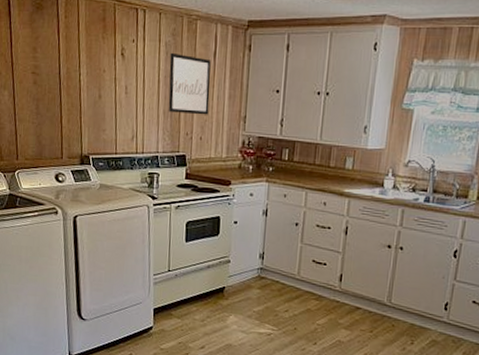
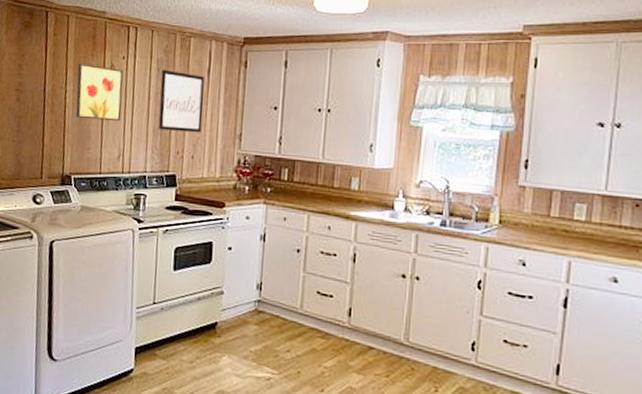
wall art: none [90,46,134,104] -> present [75,63,123,122]

